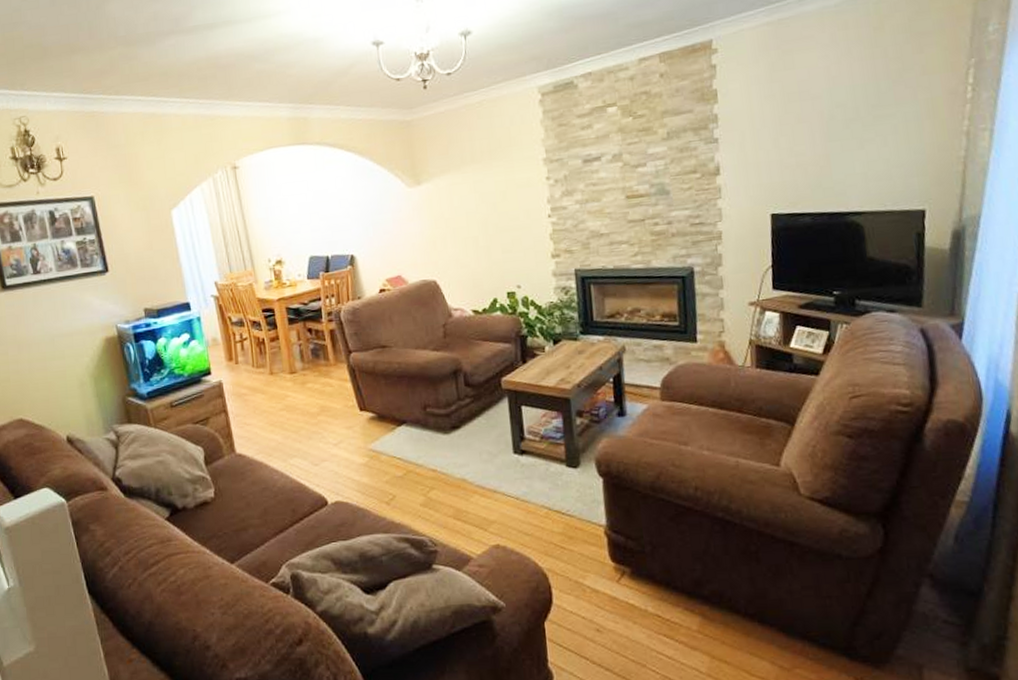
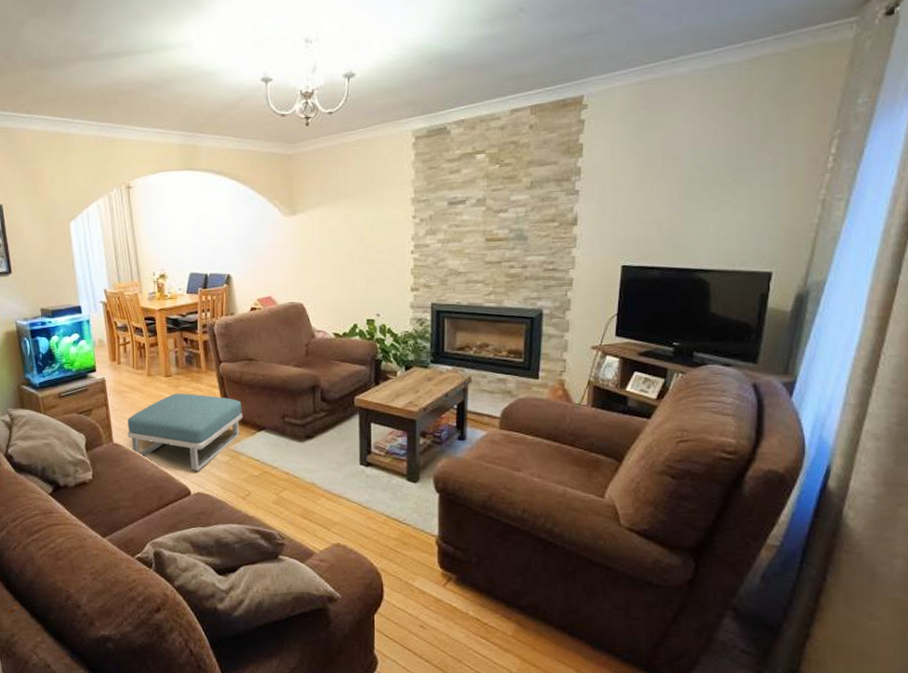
footstool: none [250,390,380,477] -> present [127,393,243,471]

